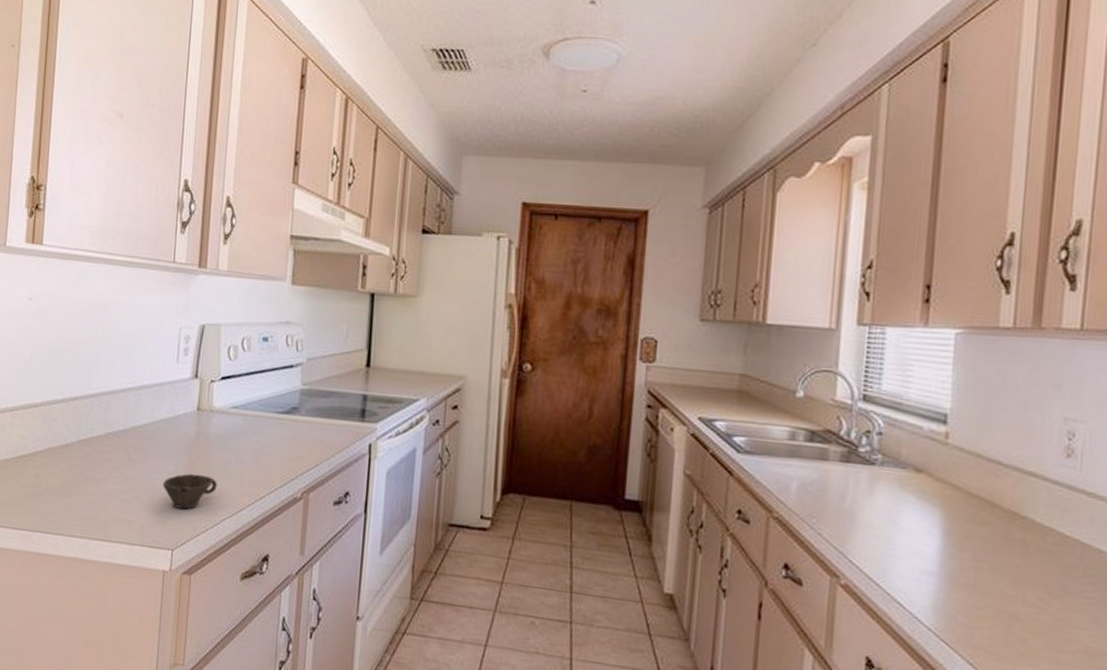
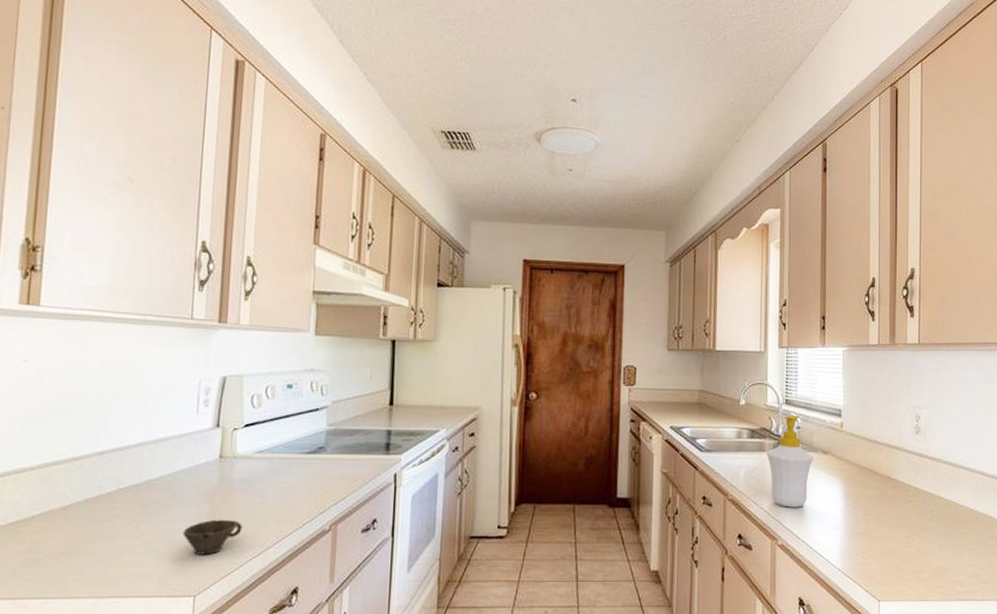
soap bottle: none [830,416,901,540] -> present [766,415,814,508]

